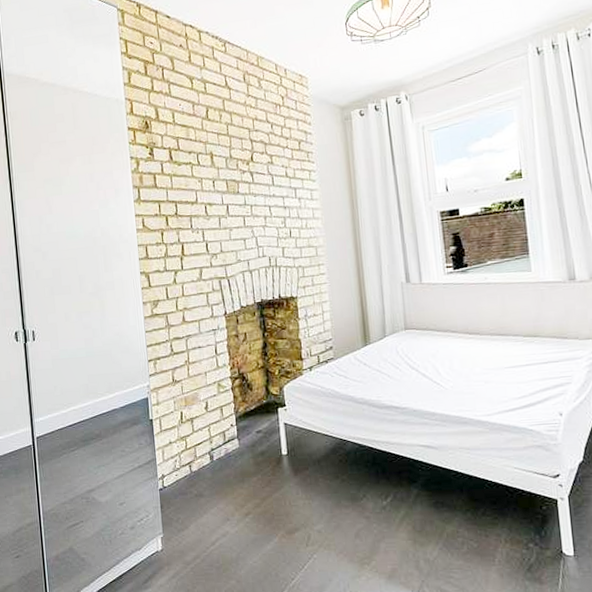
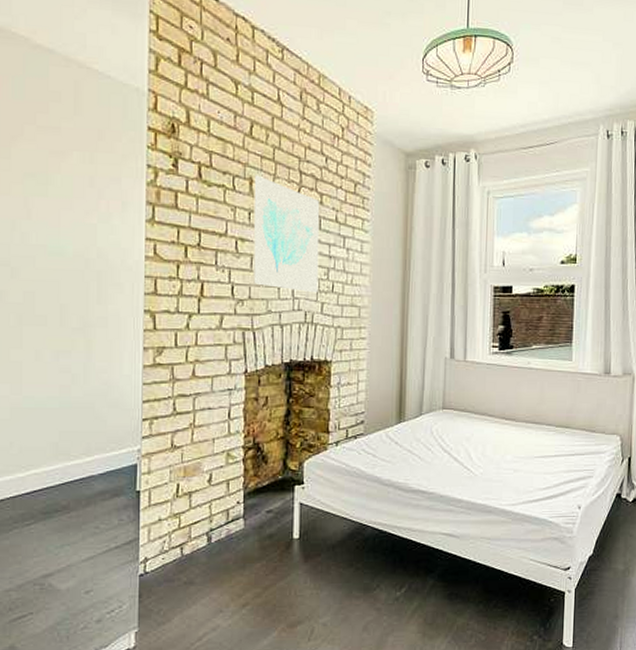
wall art: none [214,149,278,241] -> present [252,175,320,293]

